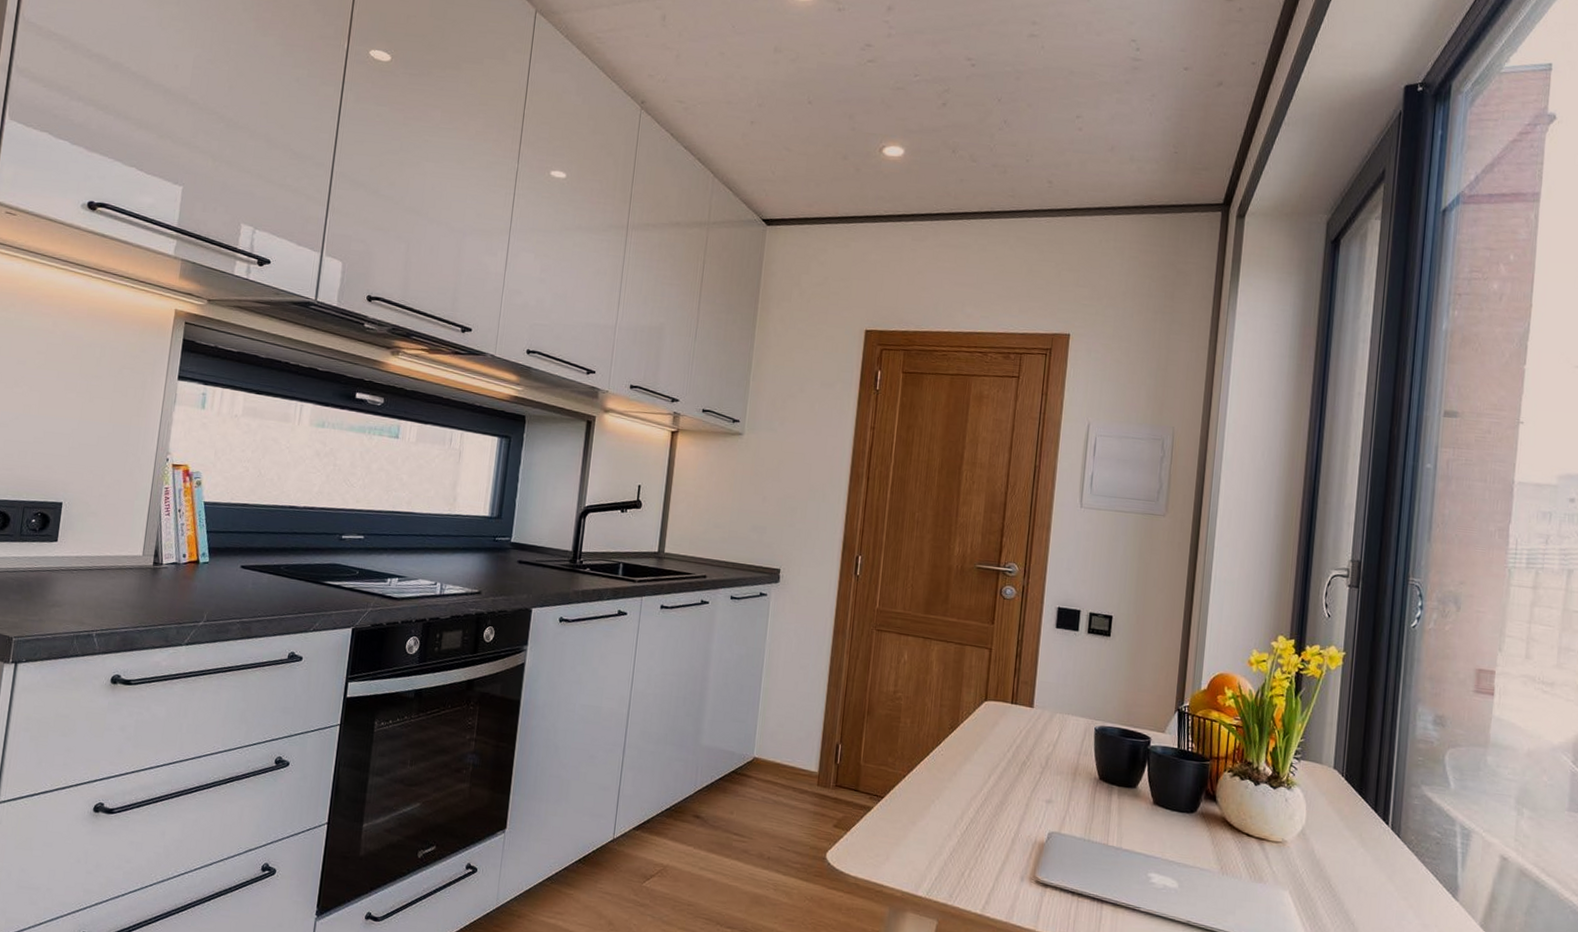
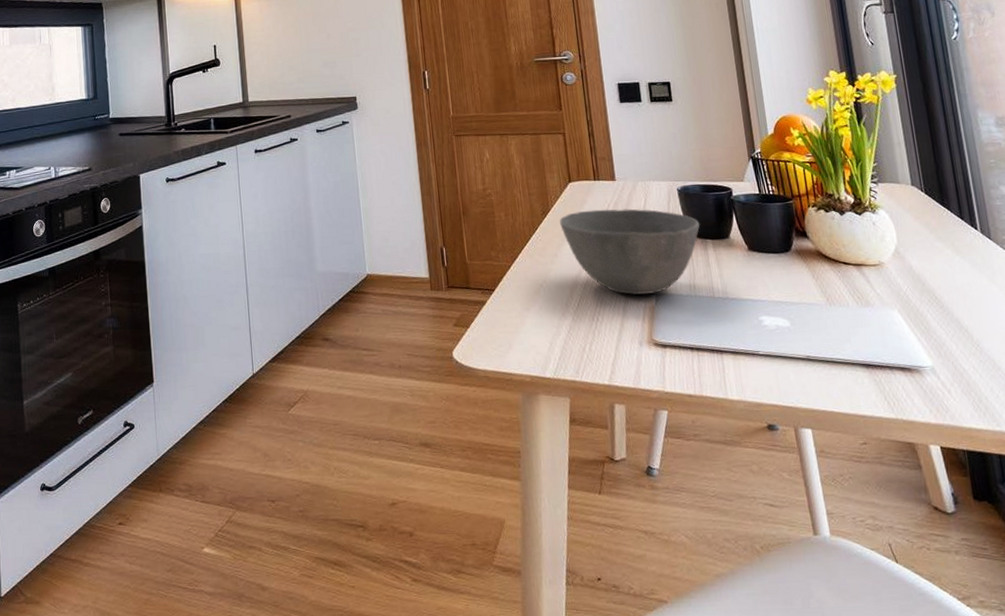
bowl: none [966,732,1109,831] -> present [559,209,700,295]

